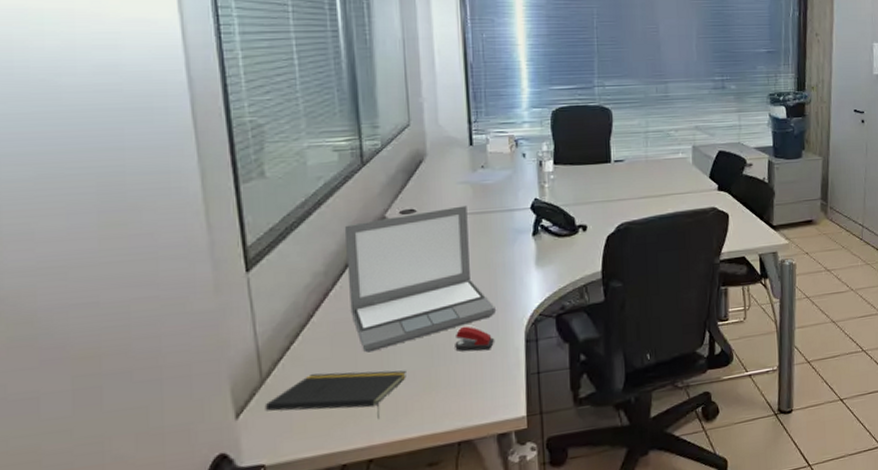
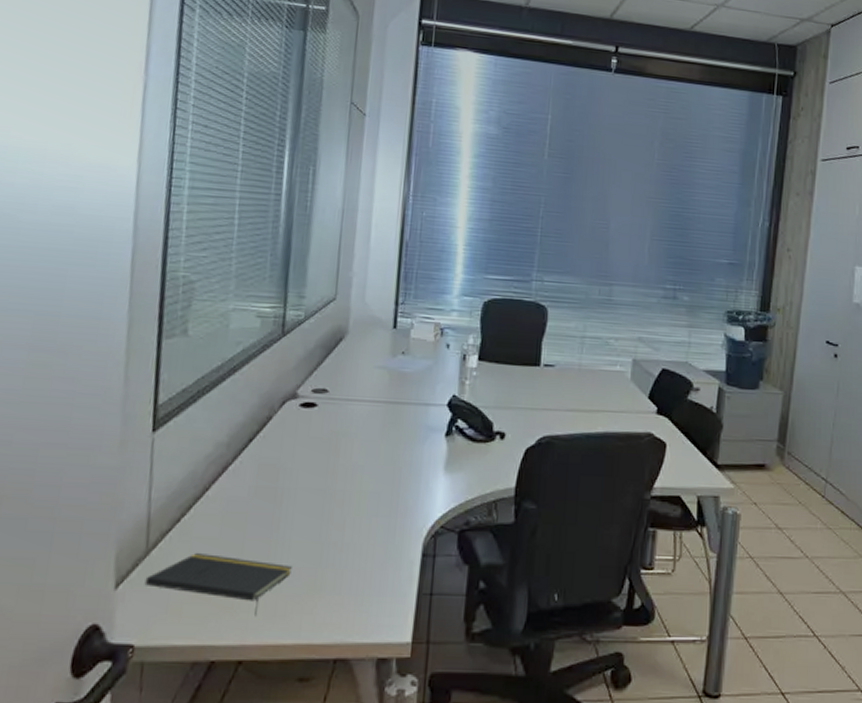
laptop: present [344,205,496,353] -> none [246,392,395,539]
stapler: present [455,326,494,352] -> none [346,526,388,559]

